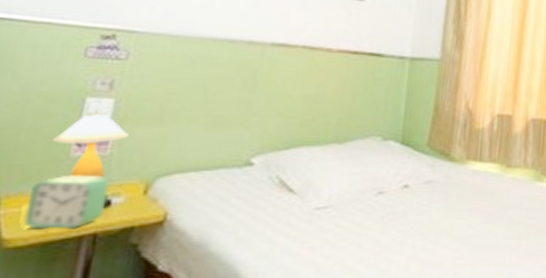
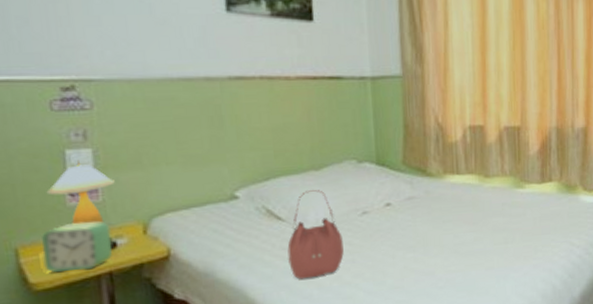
handbag: none [290,163,353,260] -> present [287,189,344,279]

